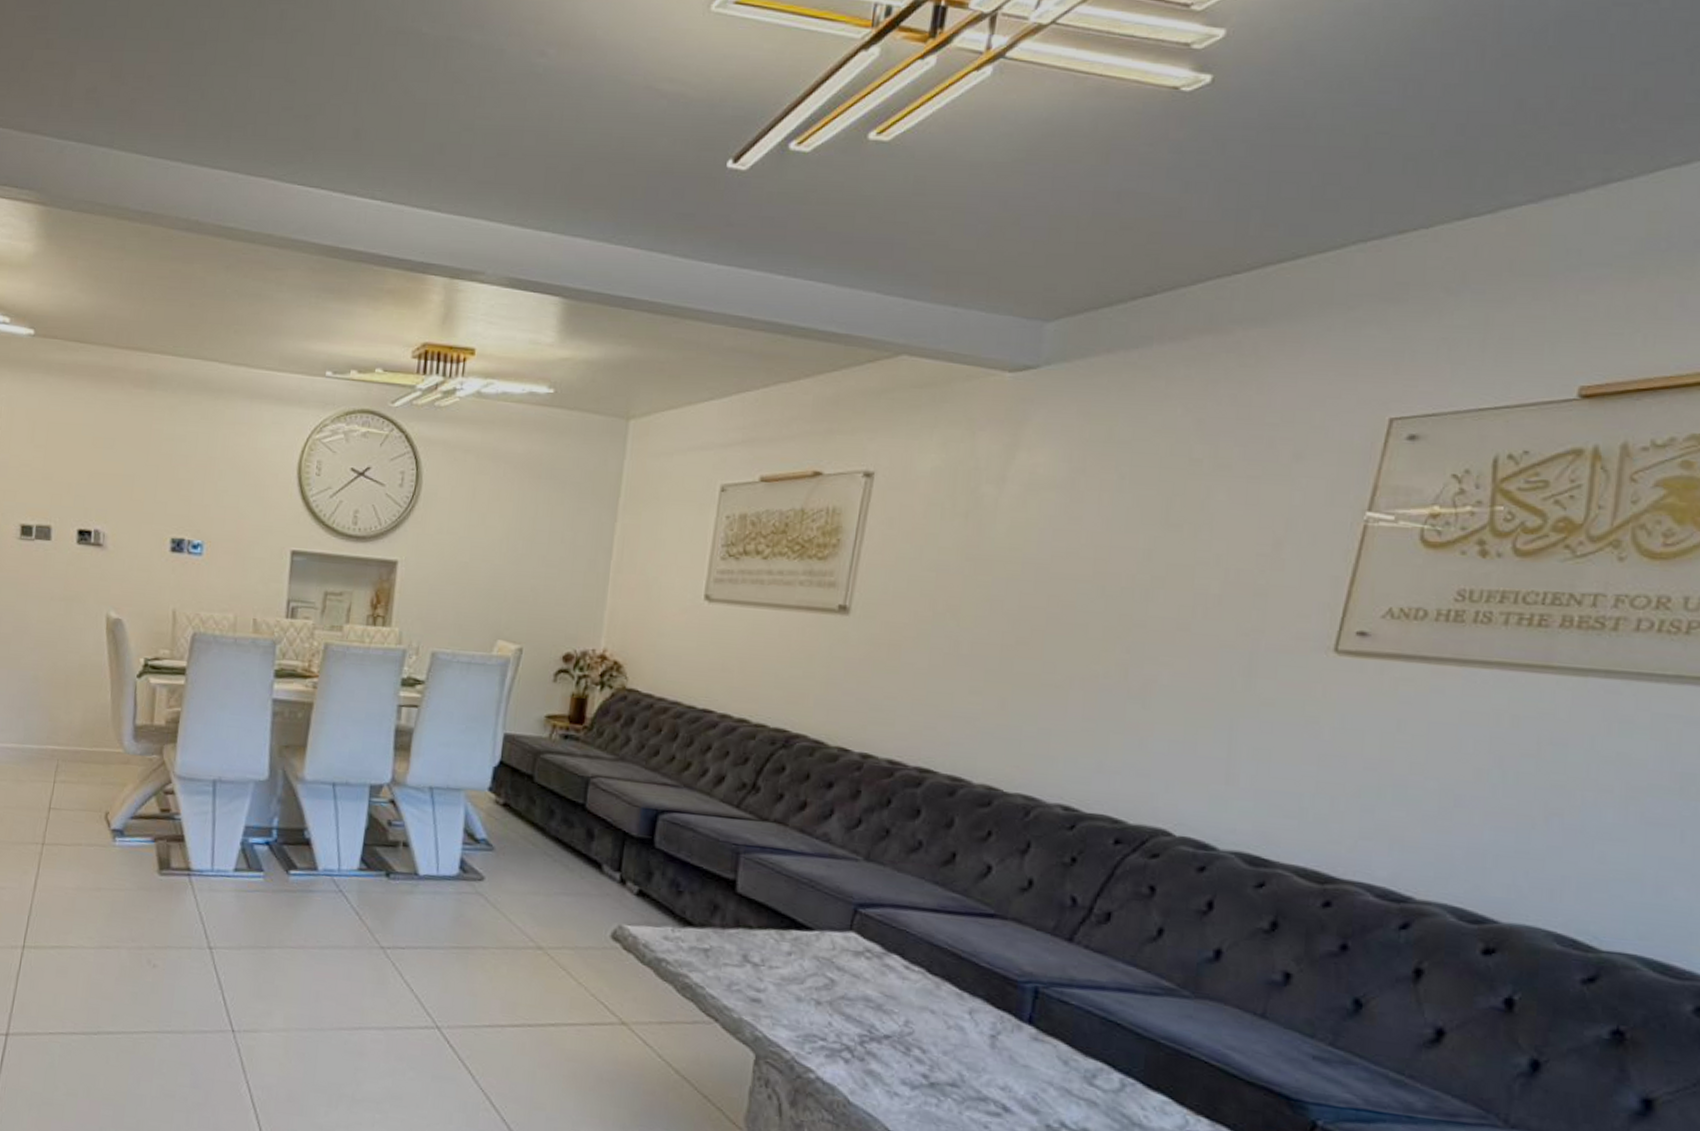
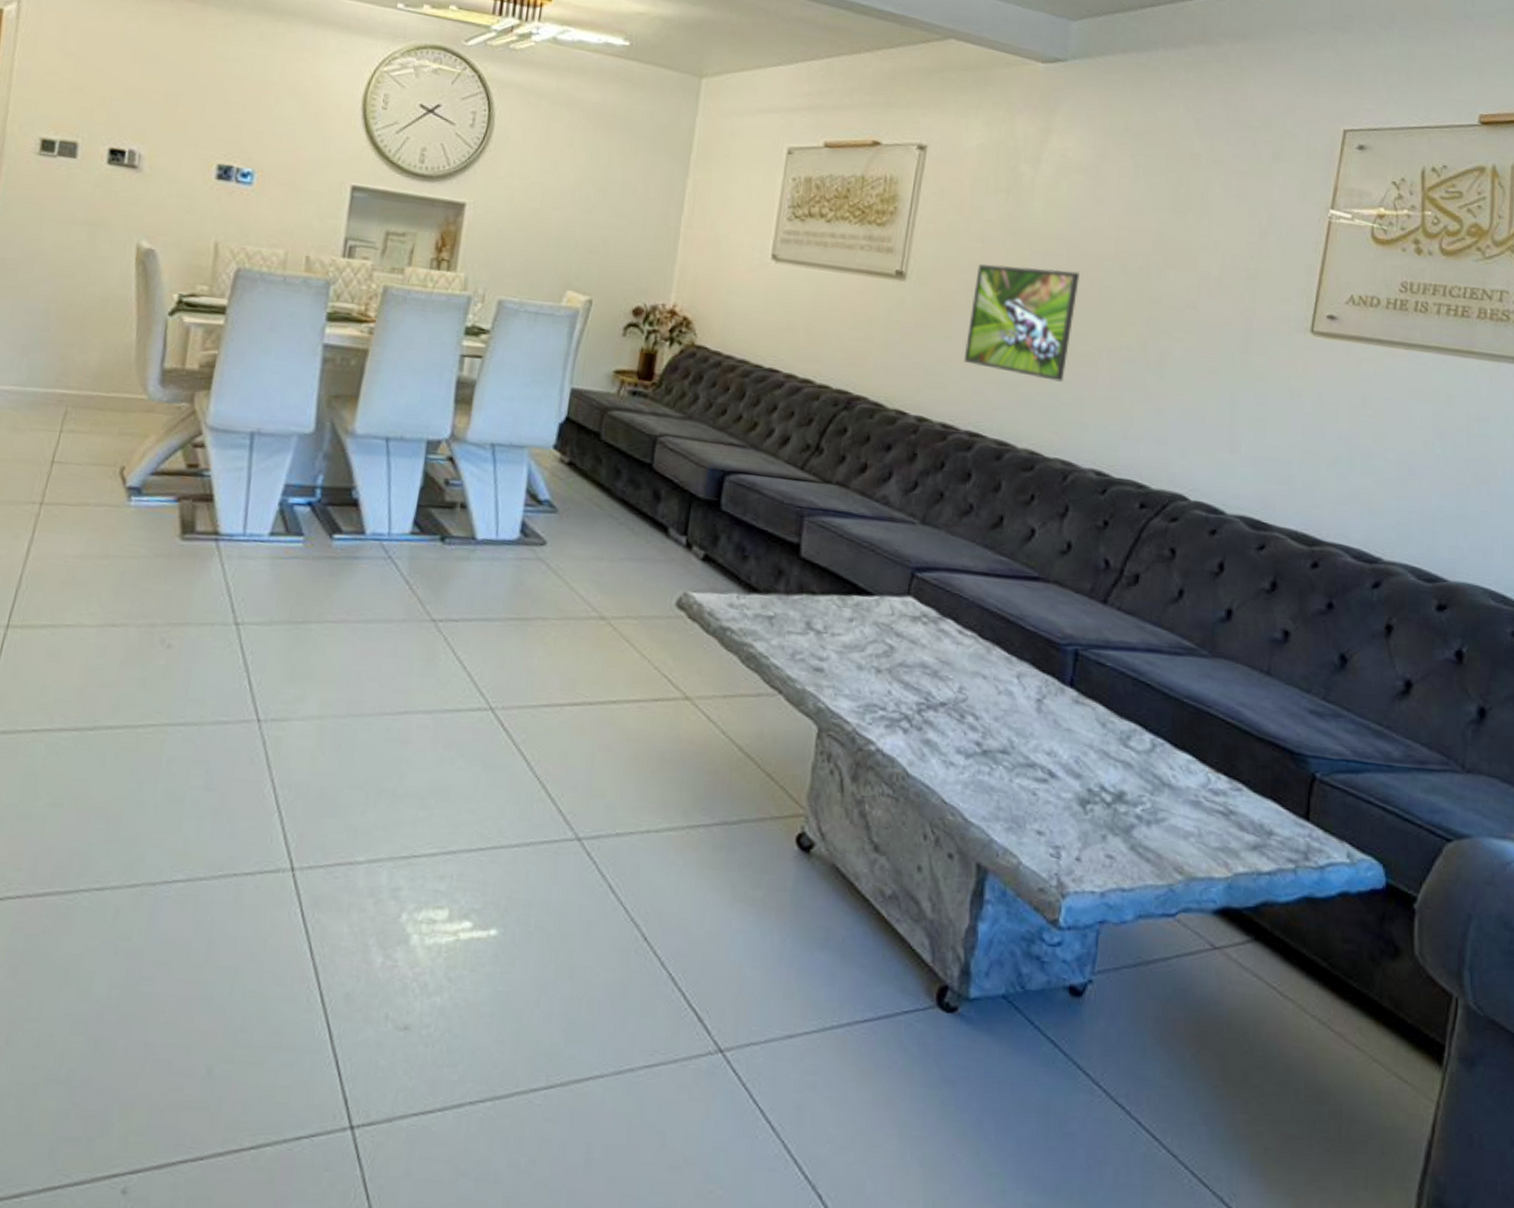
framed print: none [913,593,1049,714] -> present [963,264,1079,382]

